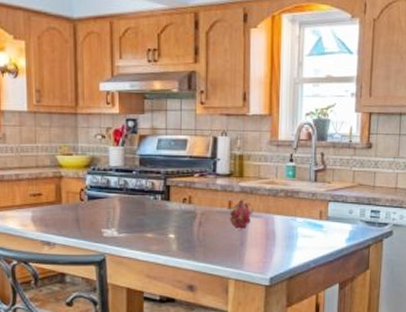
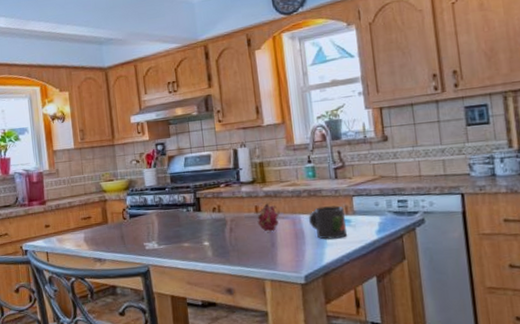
mug: none [282,209,319,243] -> present [309,205,348,240]

